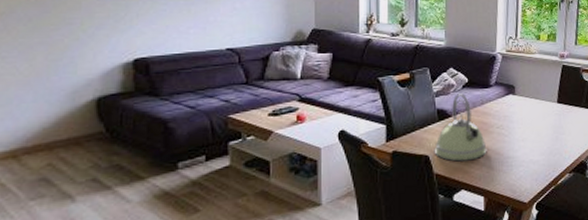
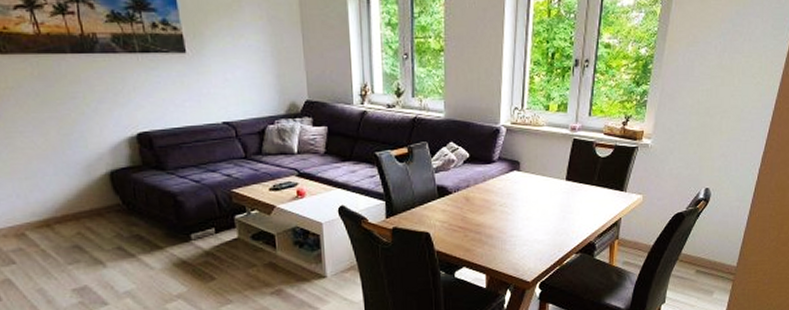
kettle: present [434,93,487,162] -> none [434,169,489,239]

